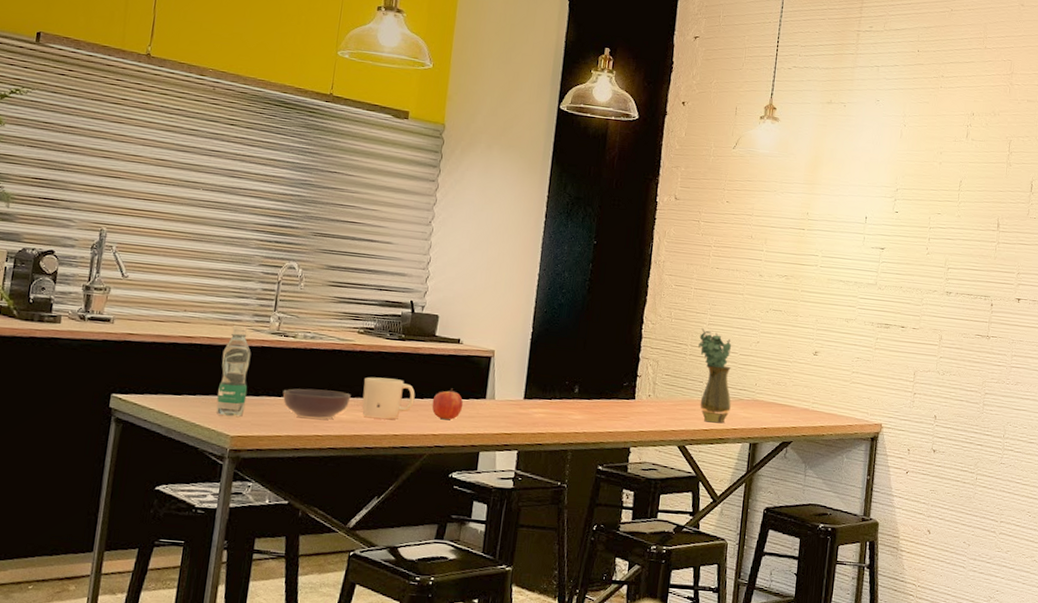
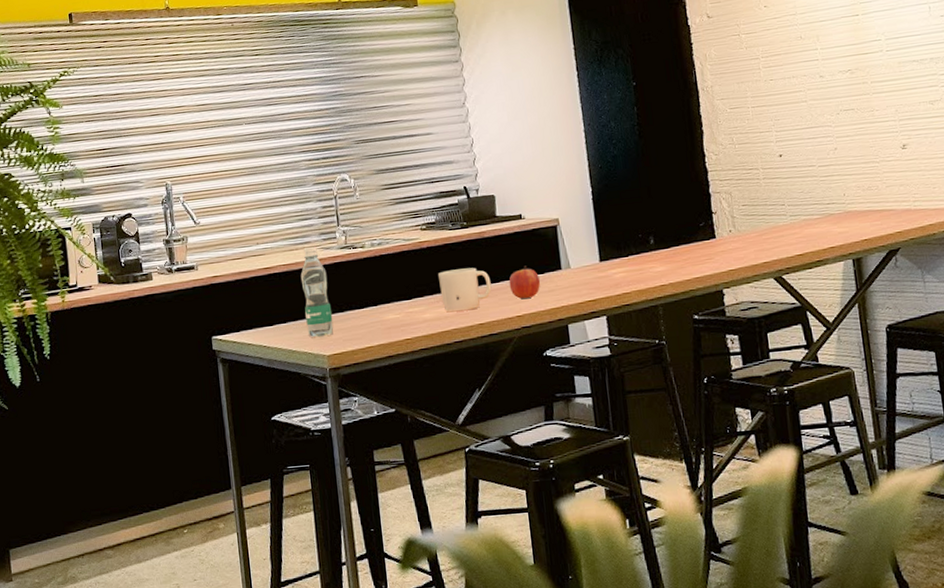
bowl: present [282,388,351,420] -> none [364,291,430,326]
vase: present [698,328,732,424] -> none [769,147,823,246]

